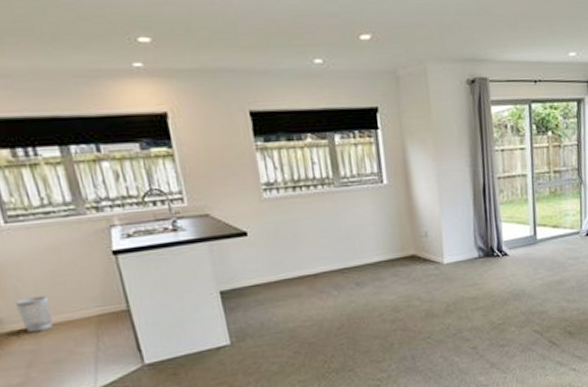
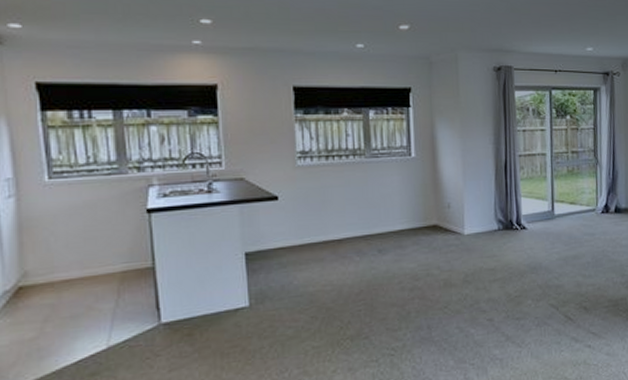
wastebasket: present [16,295,53,333] -> none [45,250,76,287]

